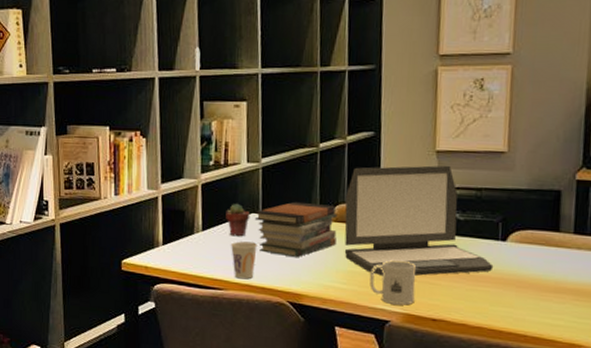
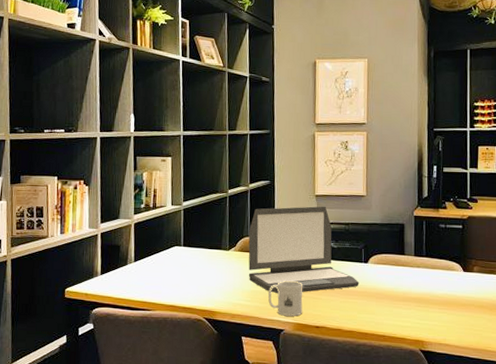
potted succulent: present [226,204,250,237] -> none [154,239,174,266]
cup: present [231,241,257,280] -> none [158,269,179,301]
book stack: present [254,201,338,258] -> none [177,236,243,282]

